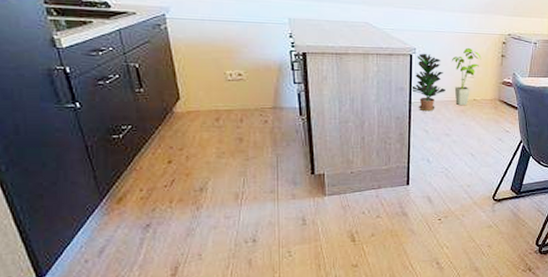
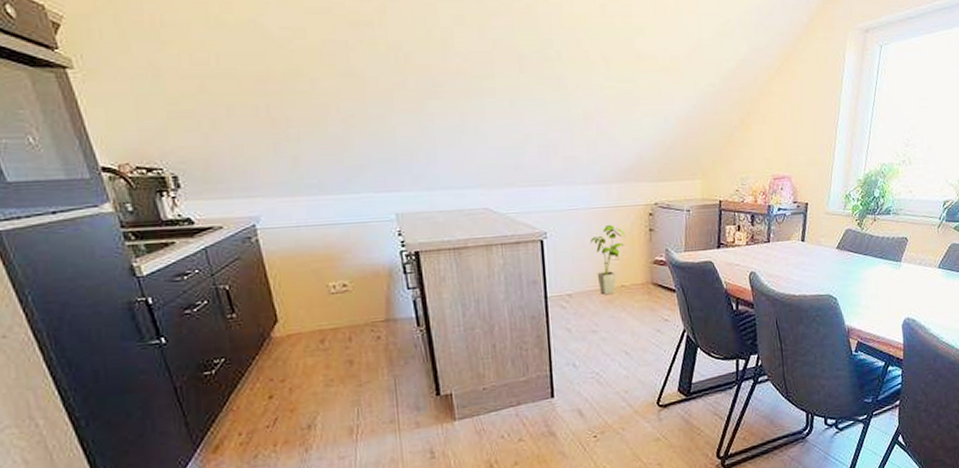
potted plant: present [410,53,446,112] -> none [544,236,587,307]

